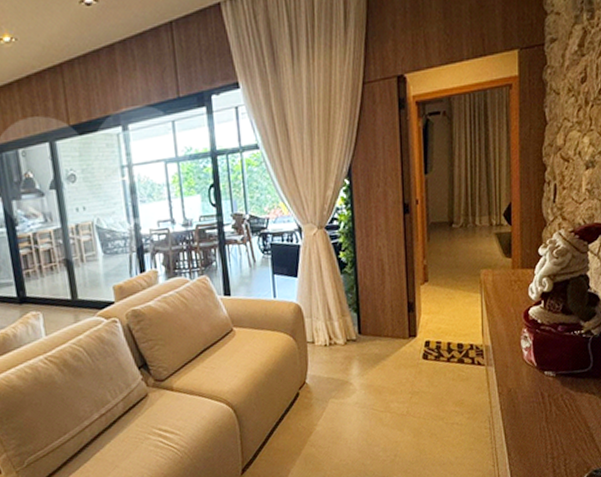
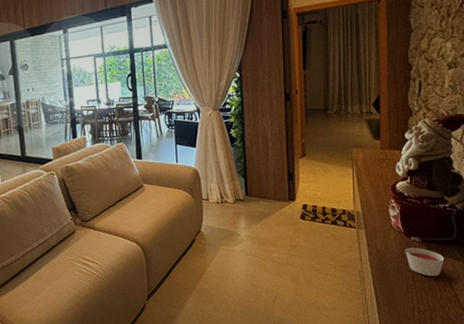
candle: none [538,383,580,416] -> present [405,247,445,276]

